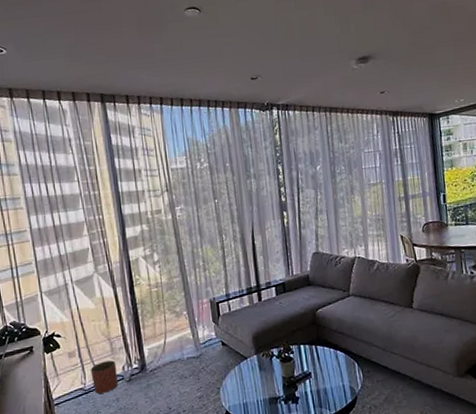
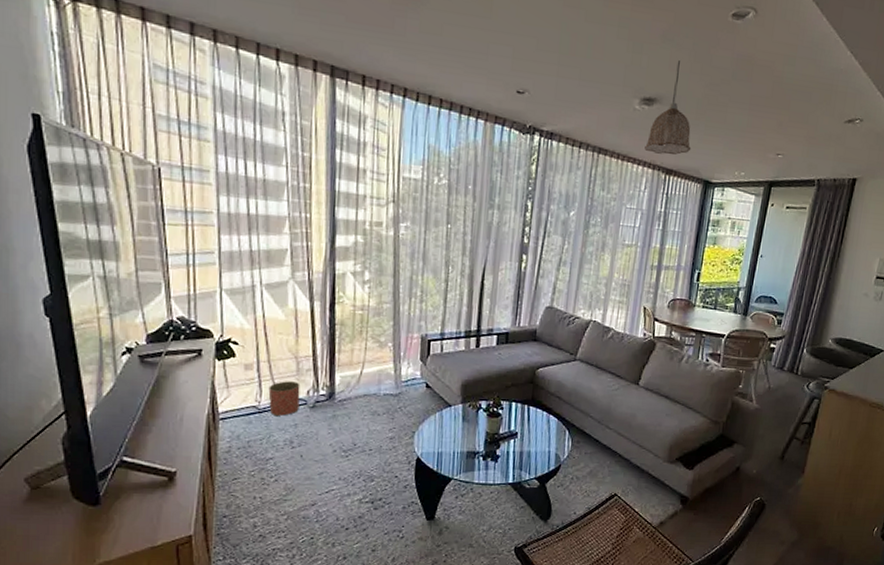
pendant lamp: none [369,20,411,101] -> present [644,60,691,155]

